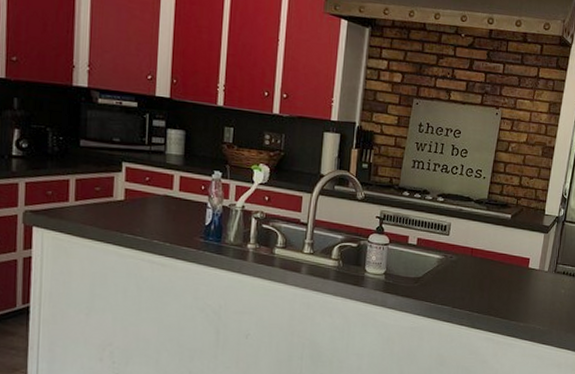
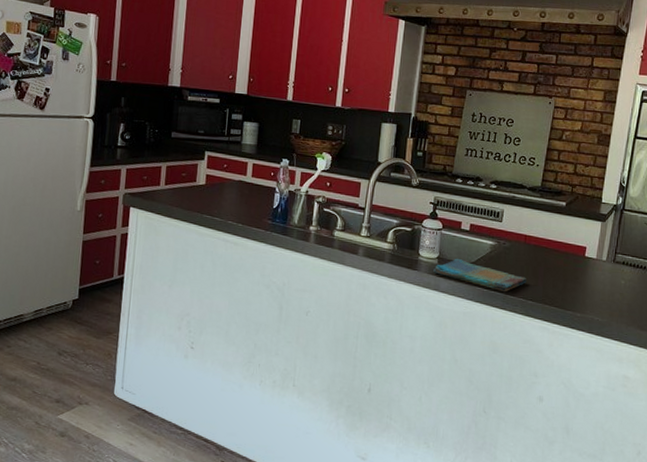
dish towel: none [380,274,474,306] -> present [433,259,527,292]

